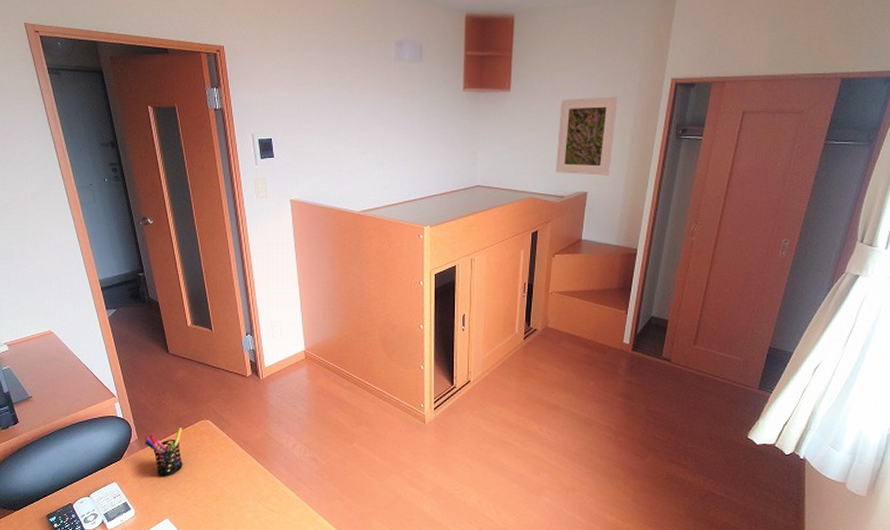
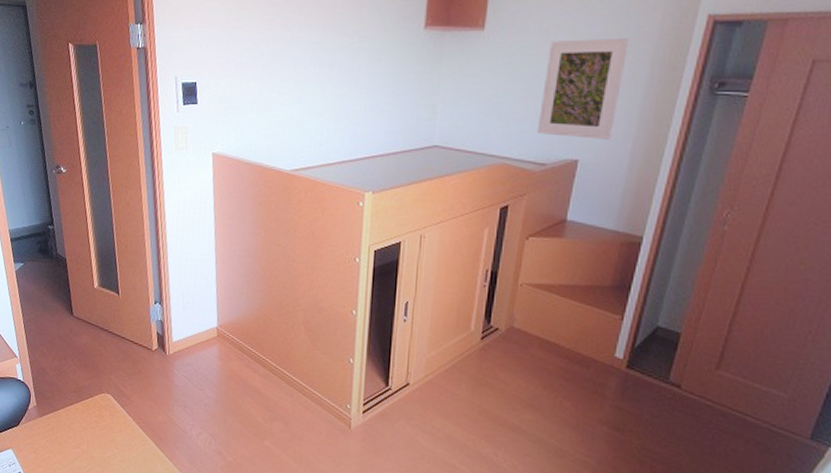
pen holder: present [145,428,183,477] -> none [43,398,81,451]

